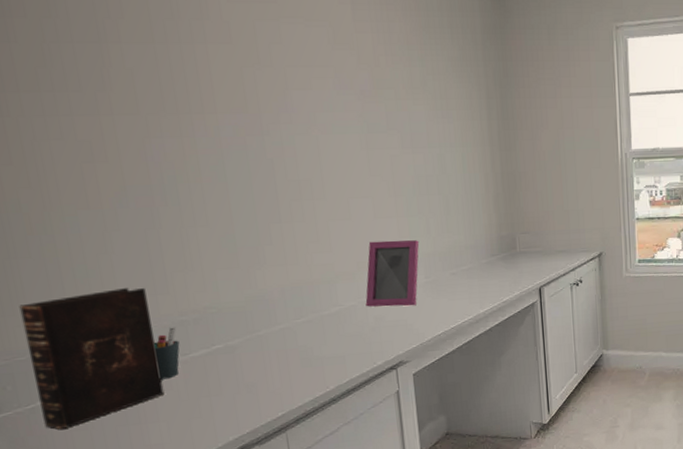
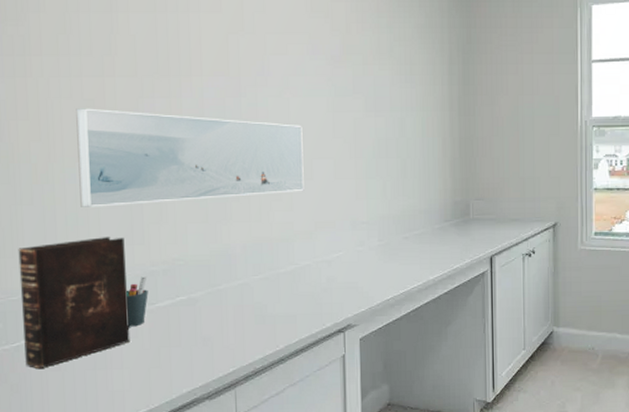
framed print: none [69,150,343,258] -> present [76,108,304,207]
picture frame: present [365,240,420,307] -> none [320,201,375,269]

